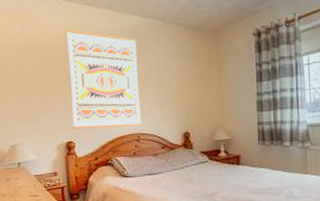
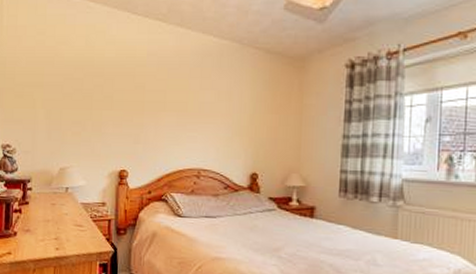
wall art: present [67,29,141,129] -> none [128,45,208,161]

